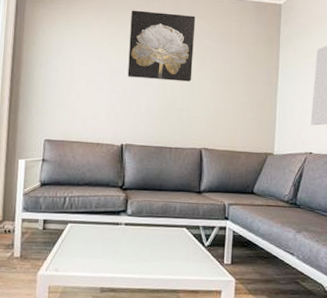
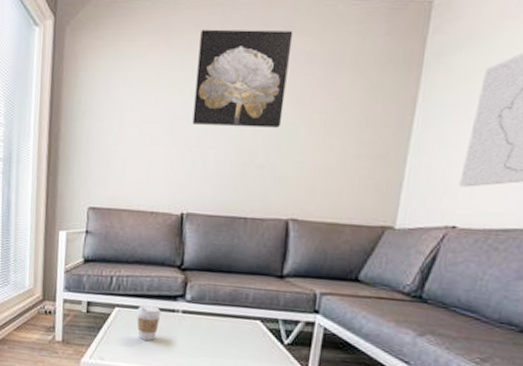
coffee cup: none [86,220,108,252] -> present [136,305,161,341]

